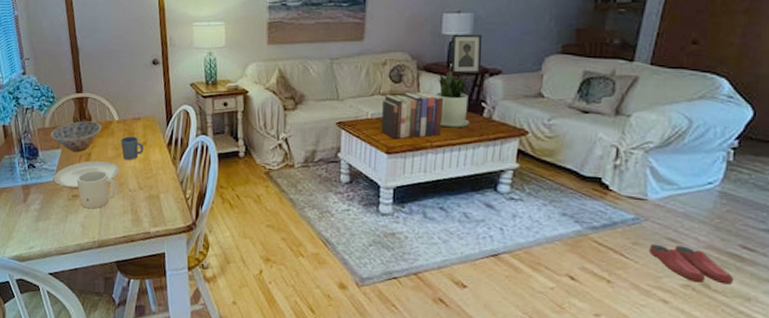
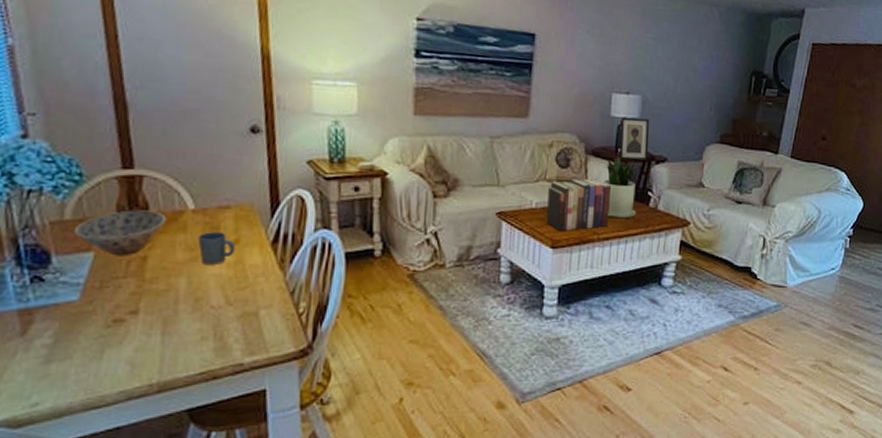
plate: present [53,161,120,189] -> none [79,268,196,309]
mug: present [77,170,118,209] -> none [121,280,192,338]
slippers: present [648,244,733,285] -> none [787,329,847,361]

